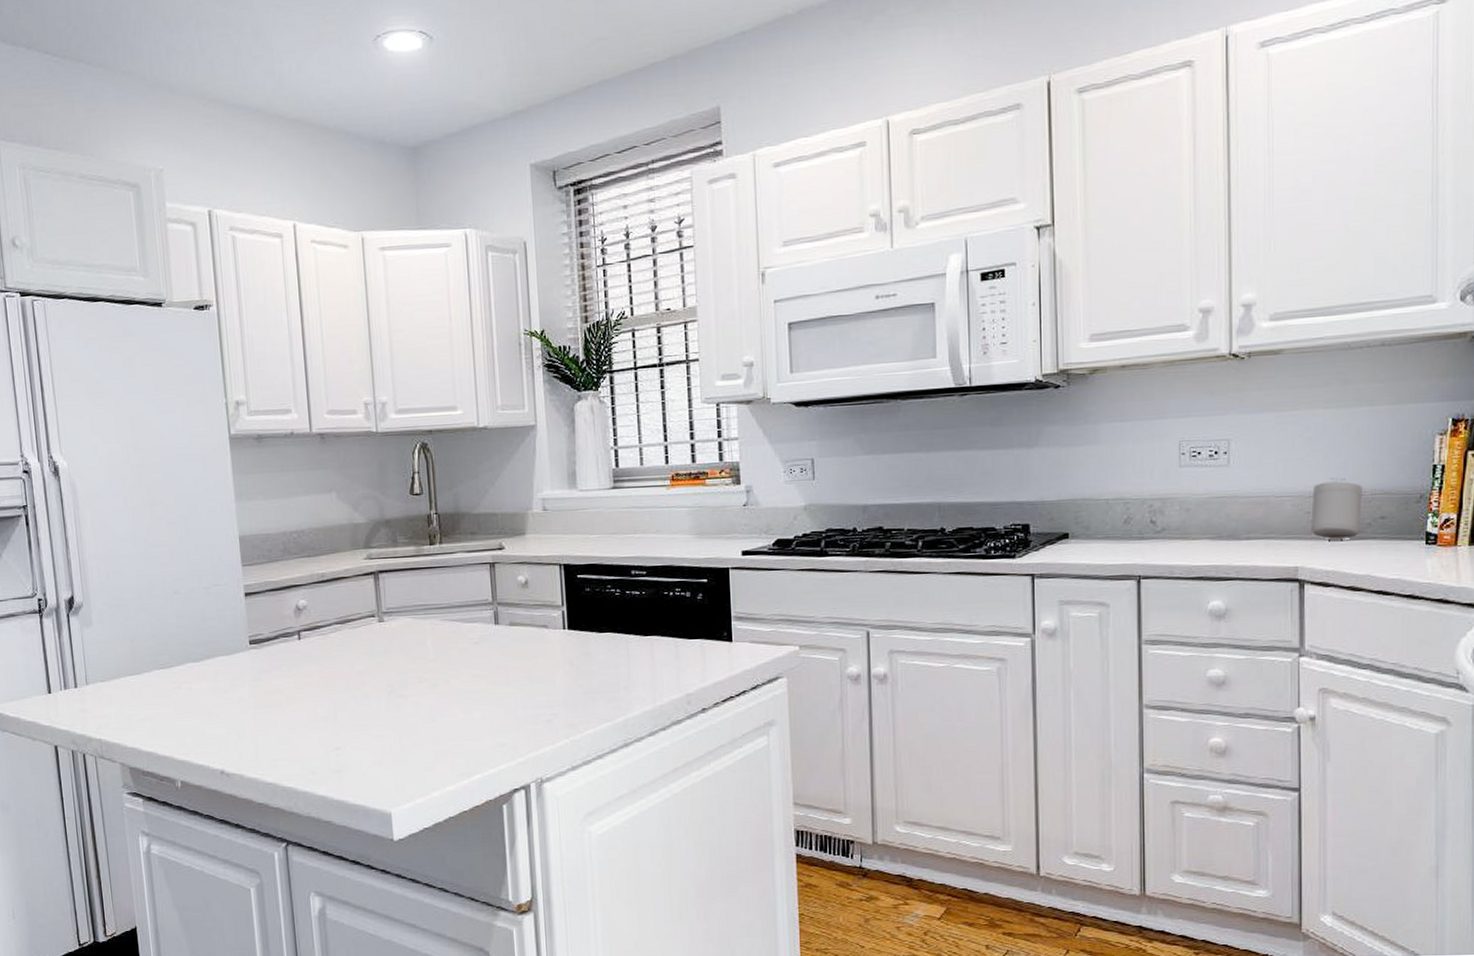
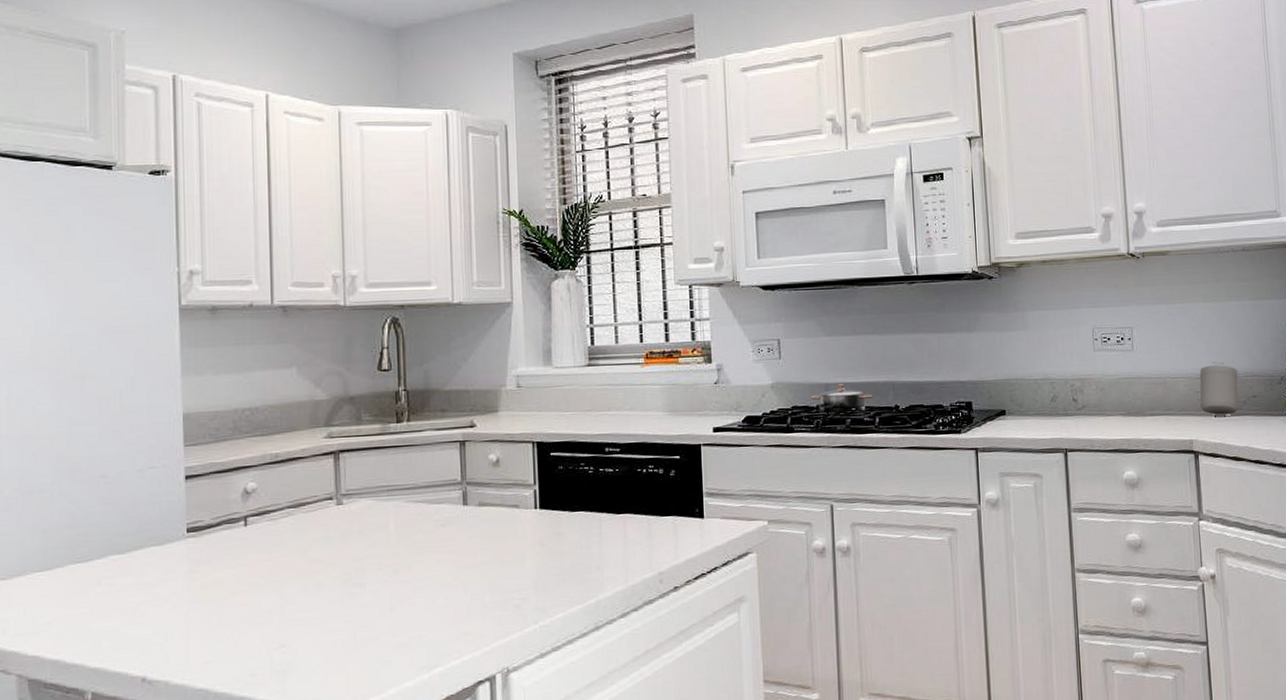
cooking pot: none [846,505,917,537] -> present [810,384,874,414]

